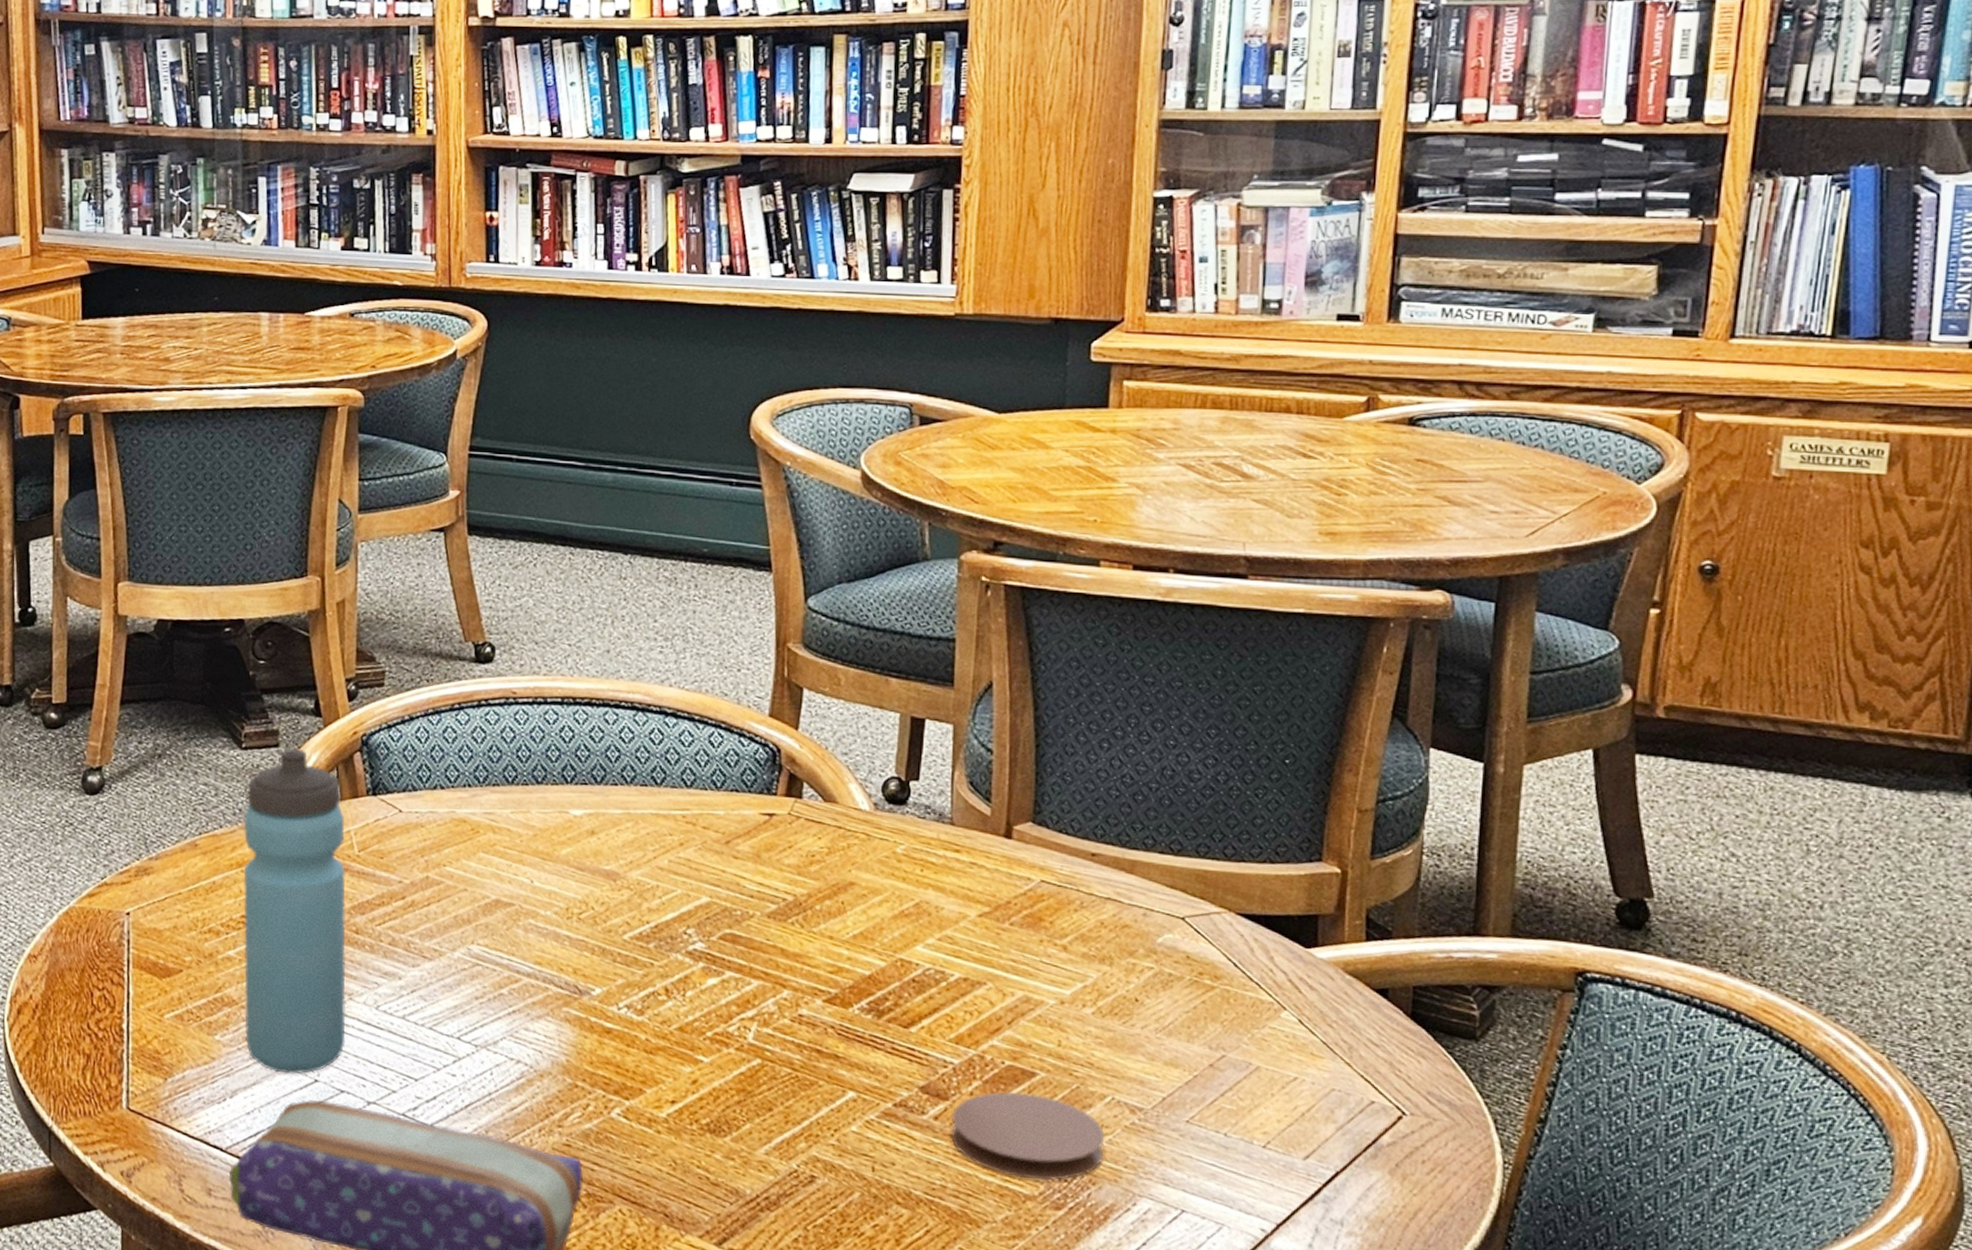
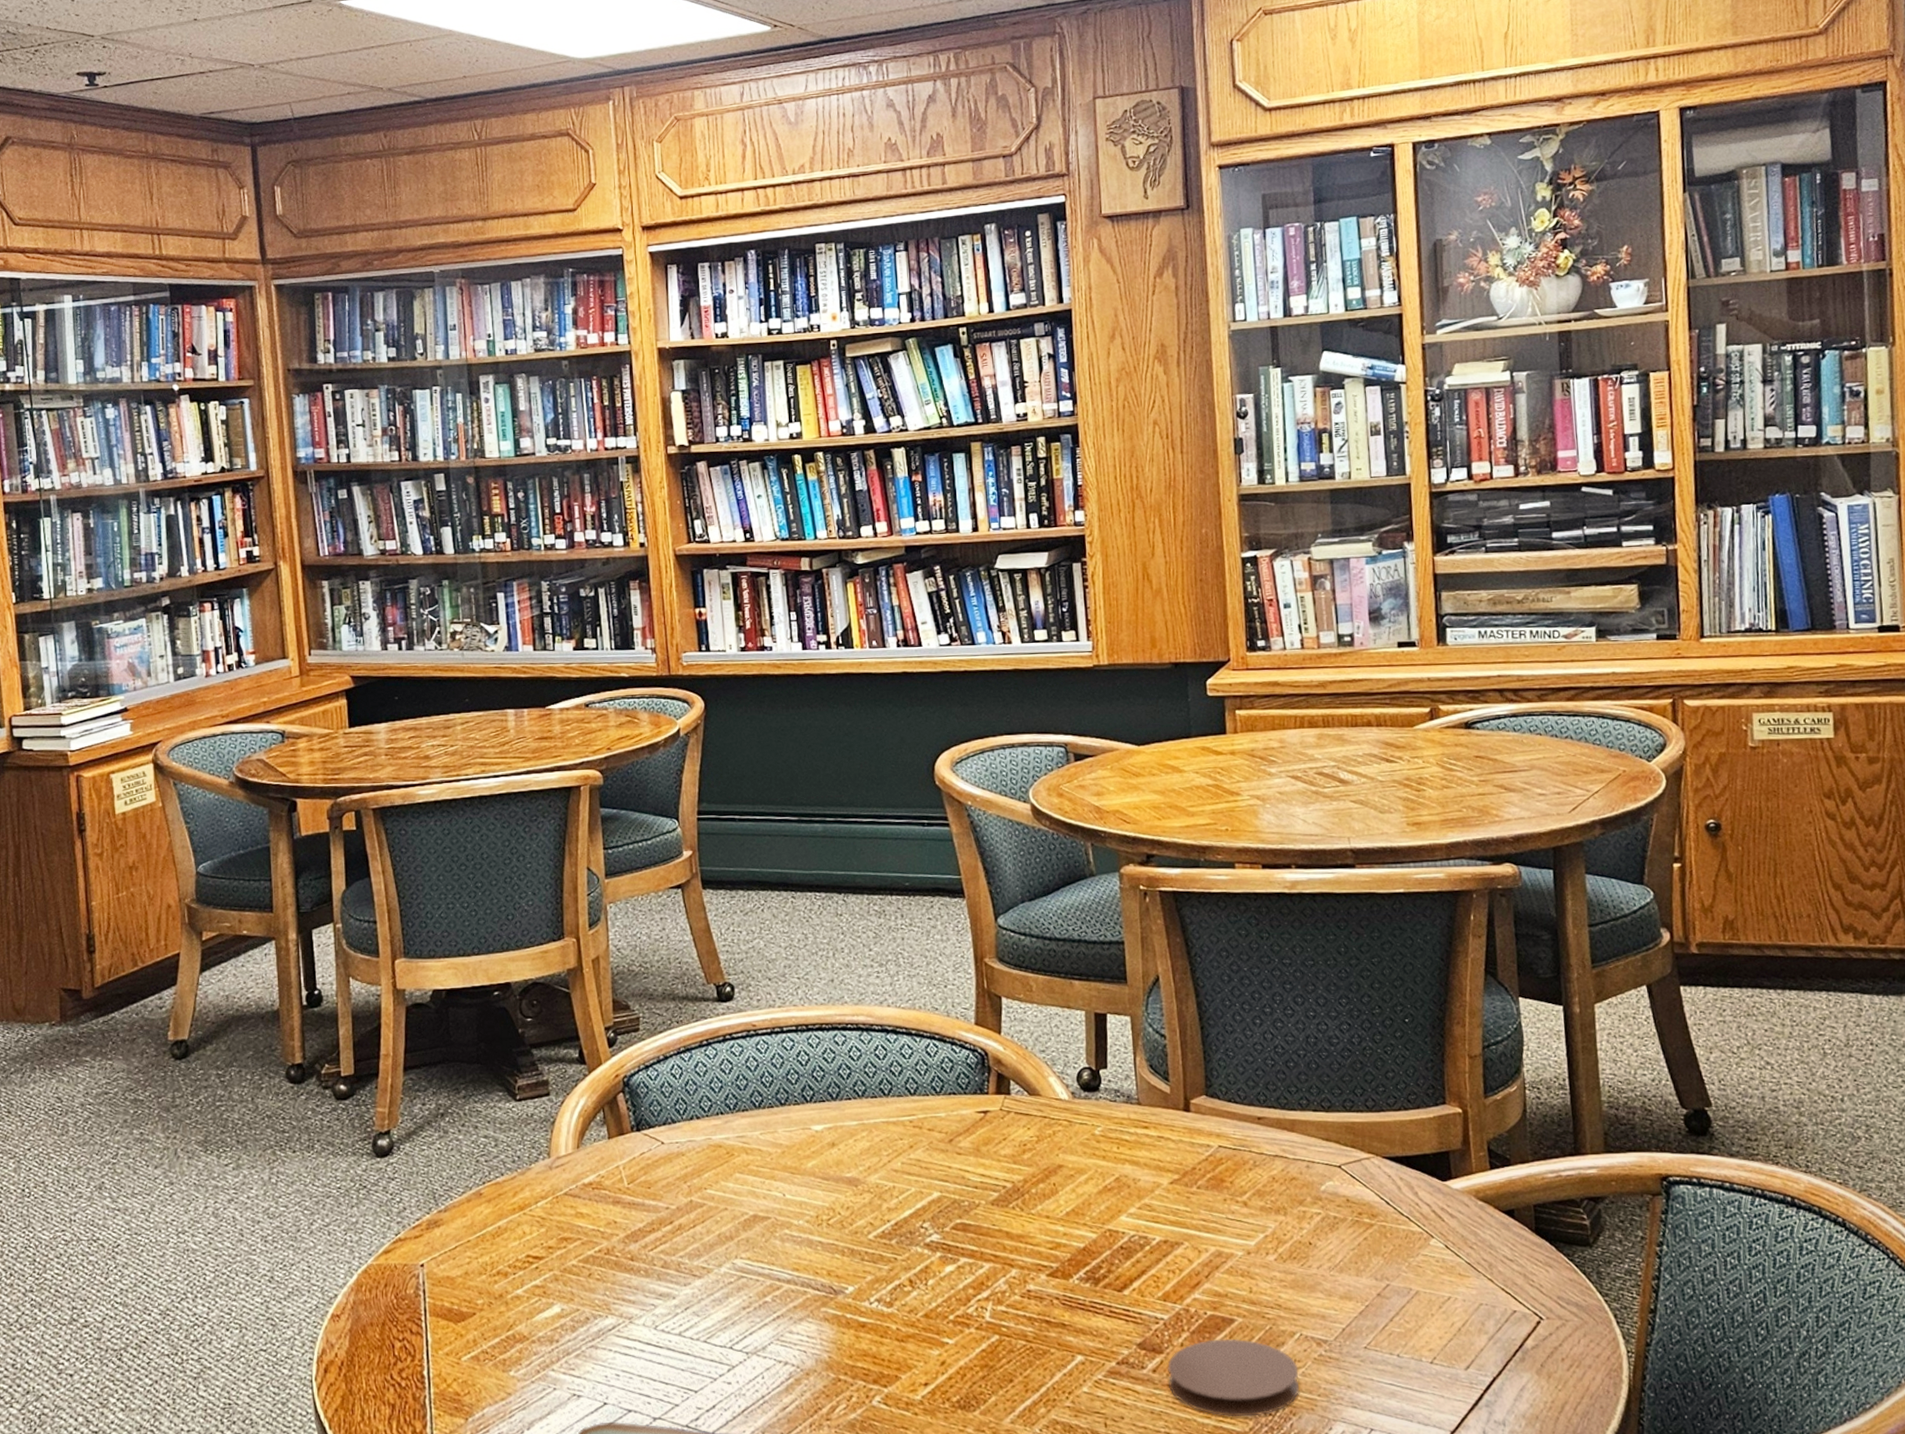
water bottle: present [243,748,346,1074] -> none [522,1095,629,1400]

